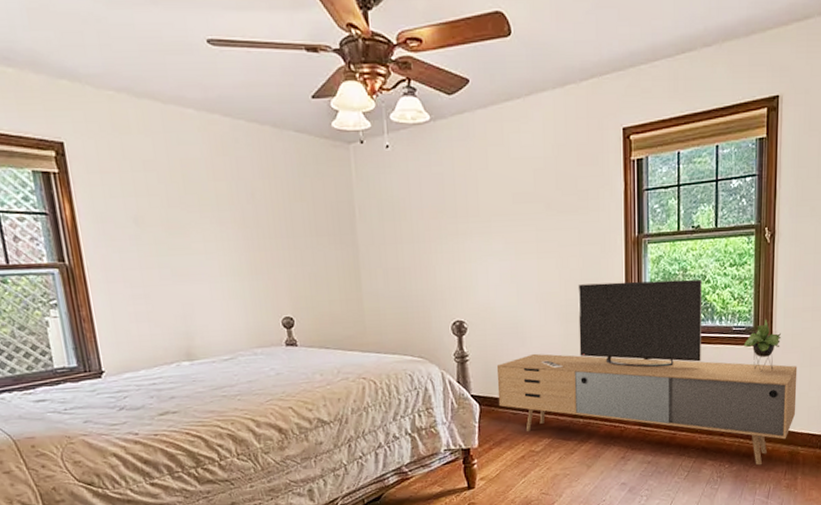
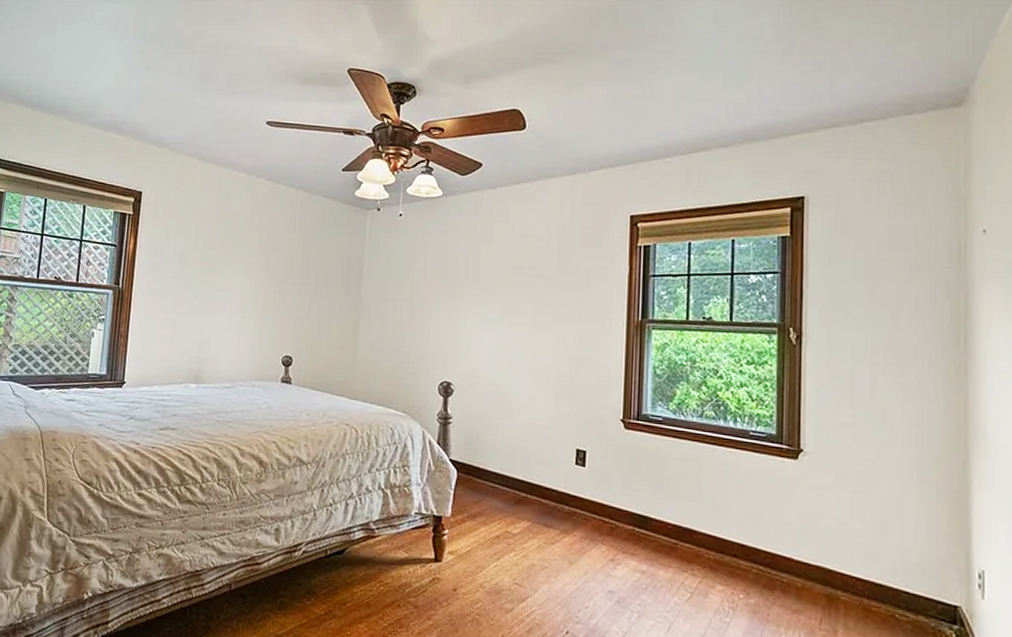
media console: present [496,279,798,466] -> none [477,362,834,605]

